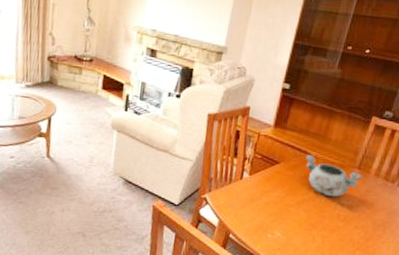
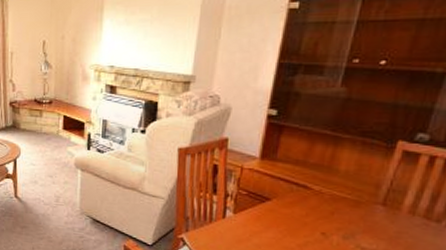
decorative bowl: present [304,155,362,197] -> none [304,190,389,239]

